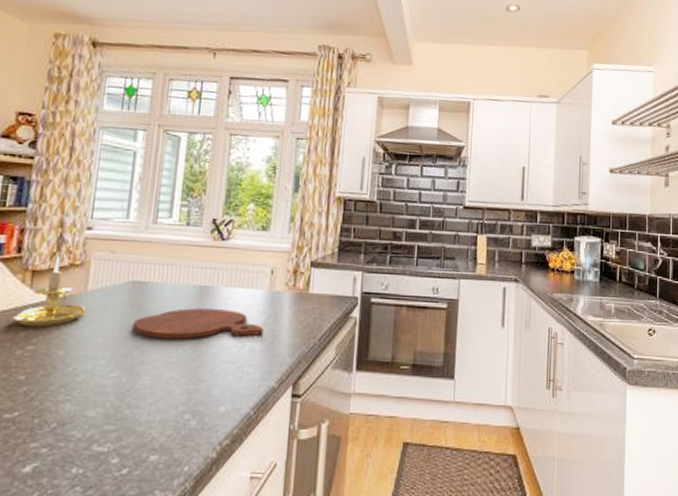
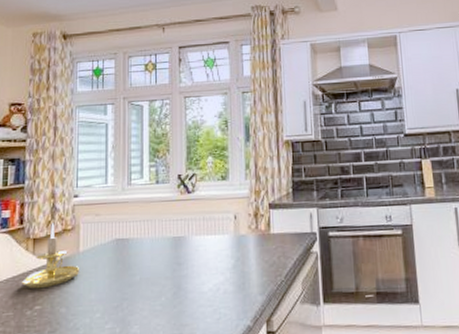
cutting board: present [132,308,263,340] -> none [120,256,234,290]

